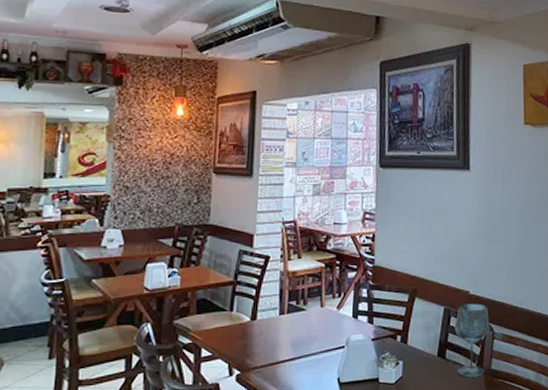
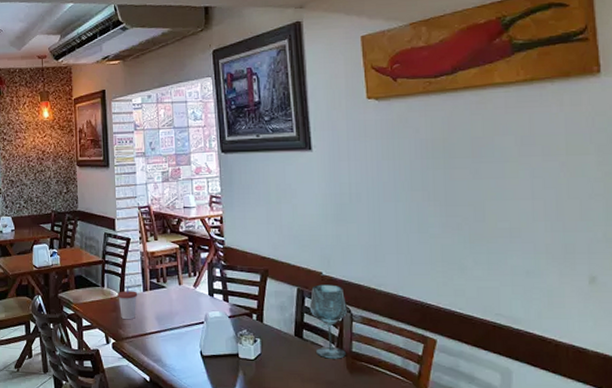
cup: none [248,311,273,348] -> present [118,287,138,320]

